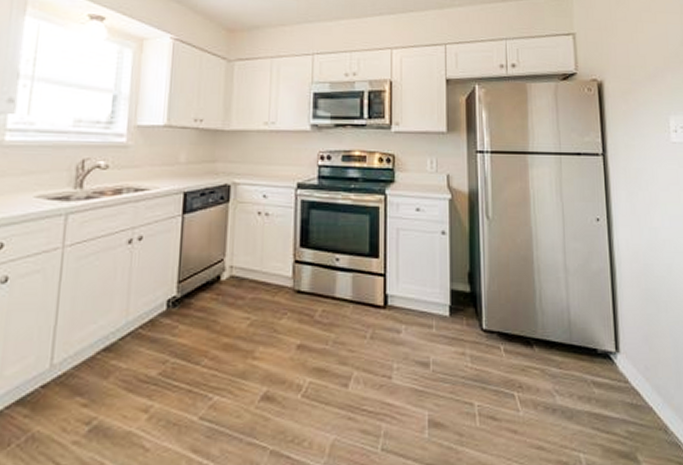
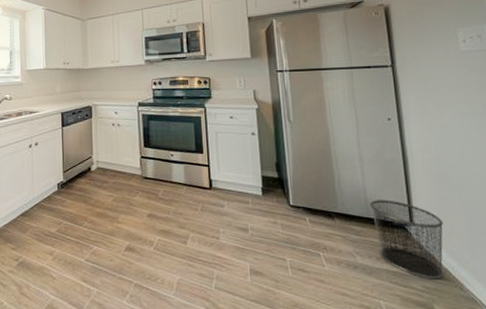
waste bin: none [573,321,650,422] -> present [370,200,444,279]

